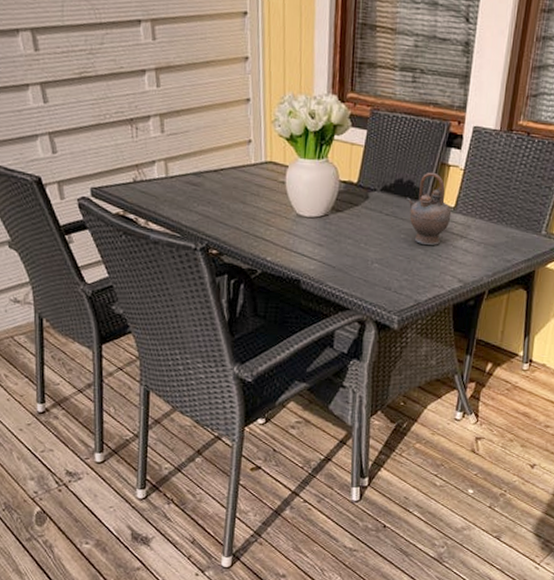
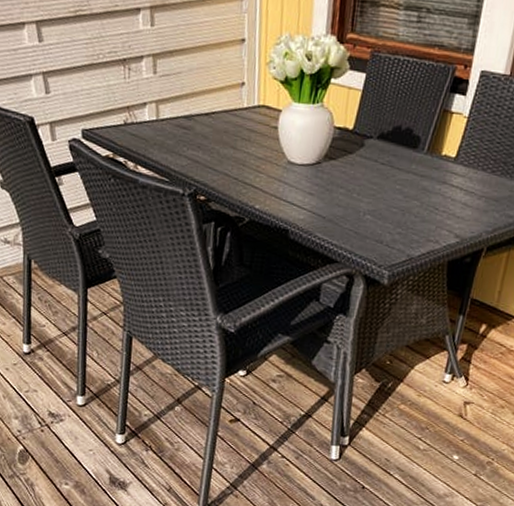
teapot: present [405,172,452,245] -> none [403,119,452,198]

